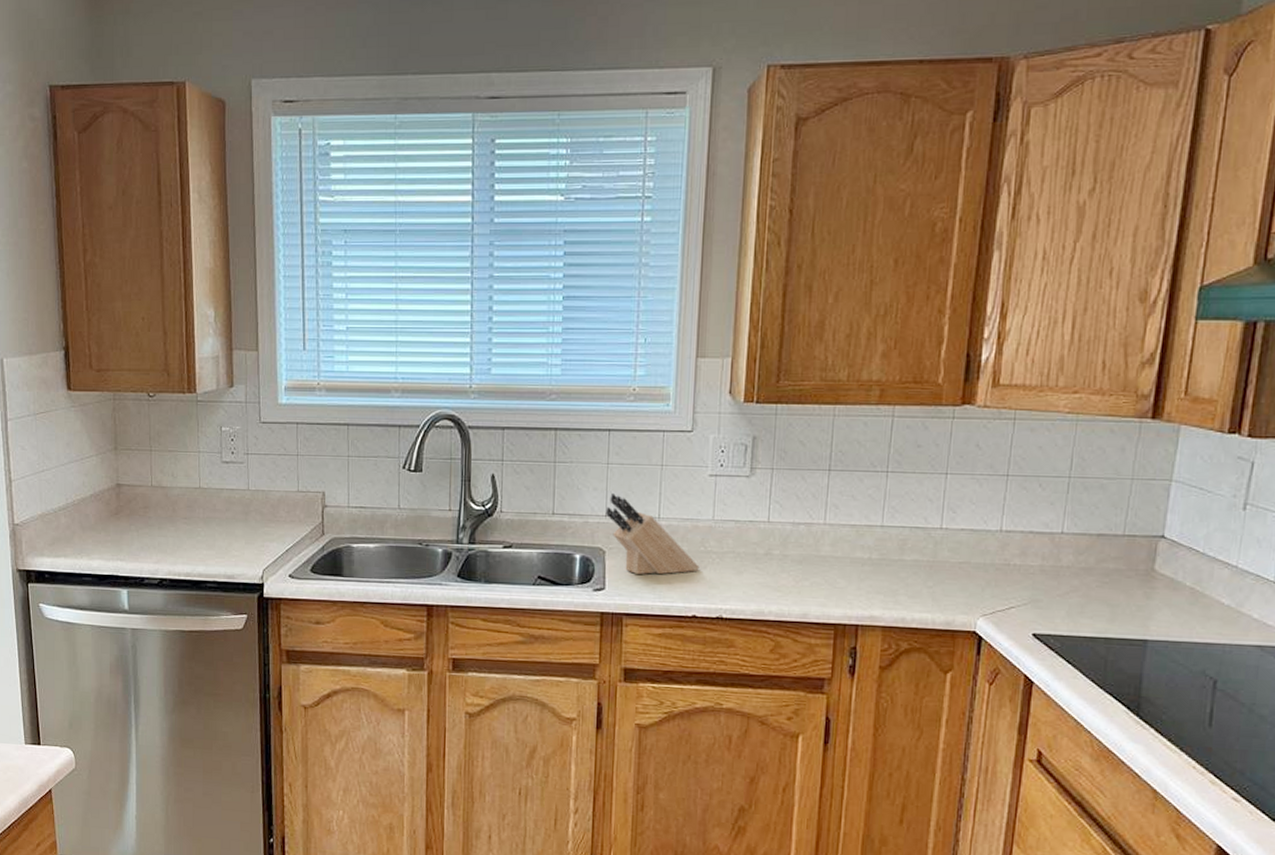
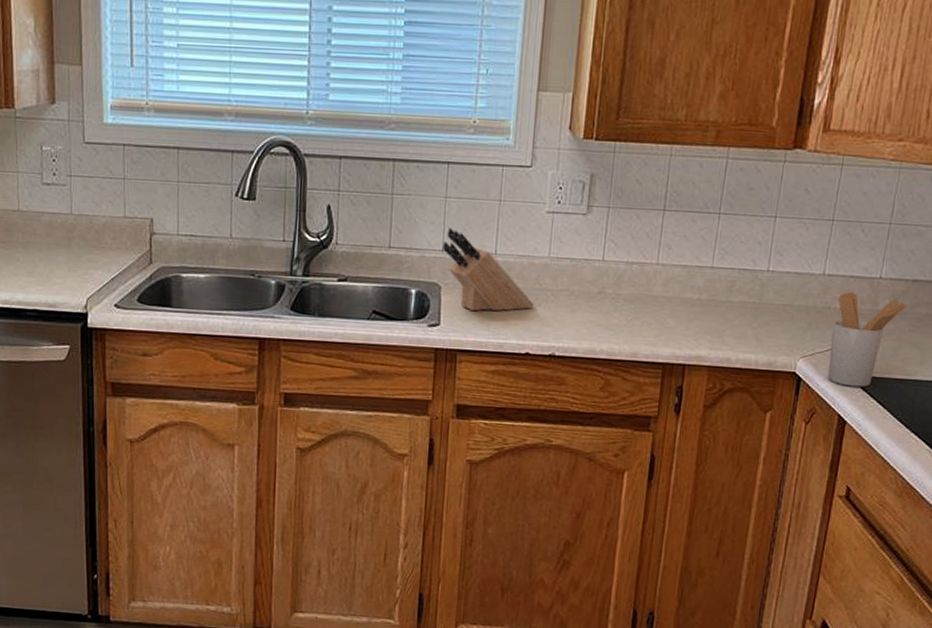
utensil holder: none [1011,548,1094,646] -> present [828,292,908,387]

